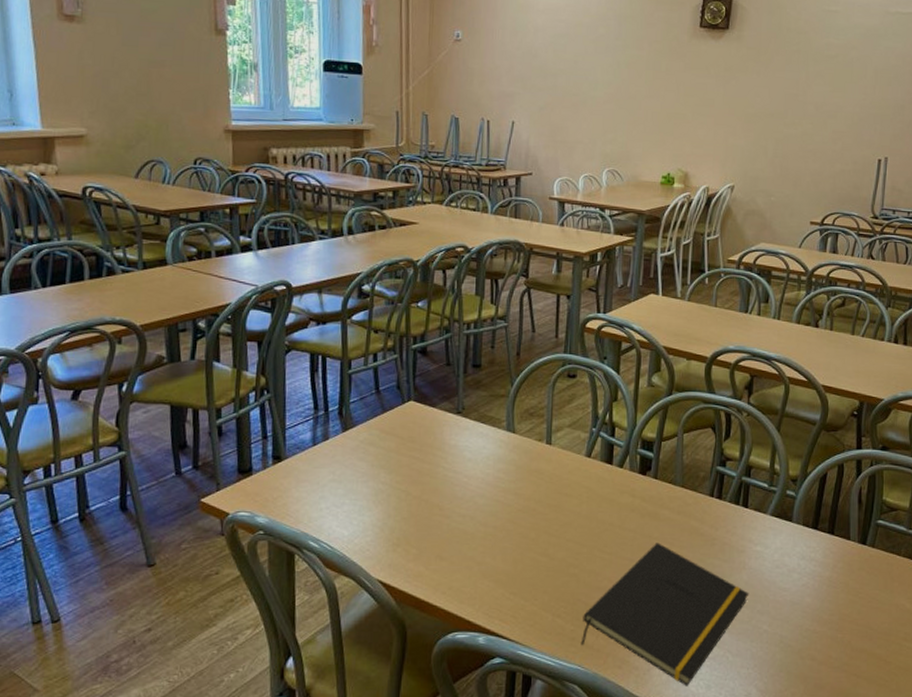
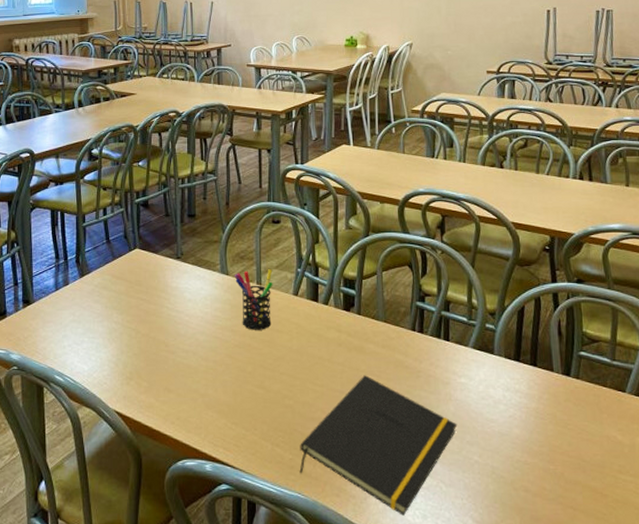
pen holder: none [521,428,565,494] -> present [234,269,273,330]

